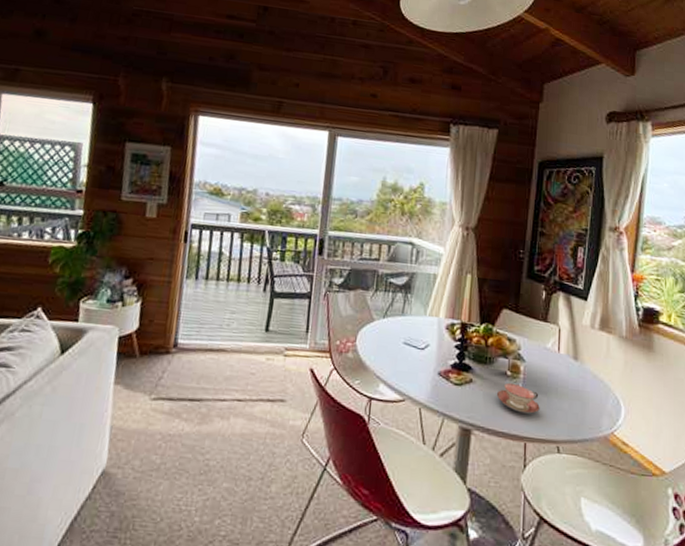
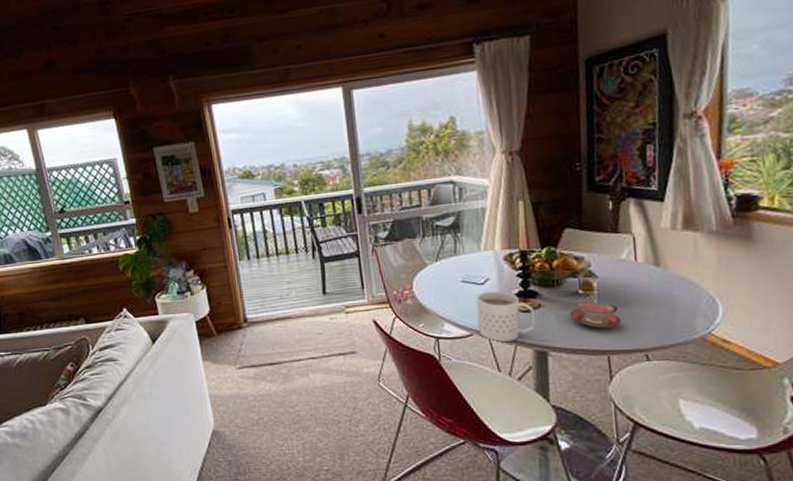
mug: none [411,357,465,413] -> present [476,290,536,342]

